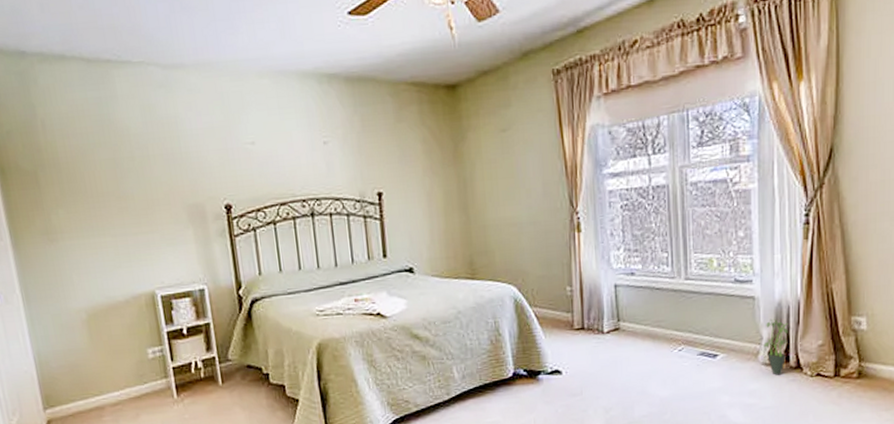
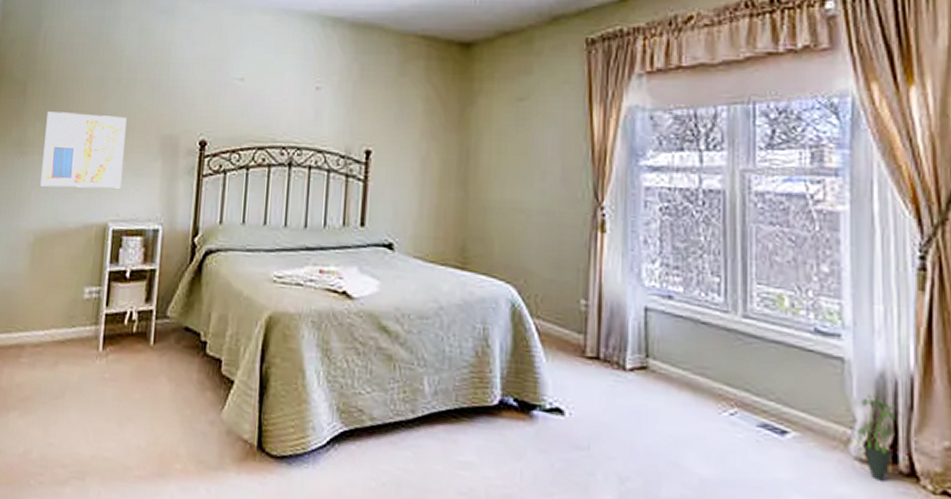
wall art: none [67,192,159,268] -> present [40,111,127,189]

